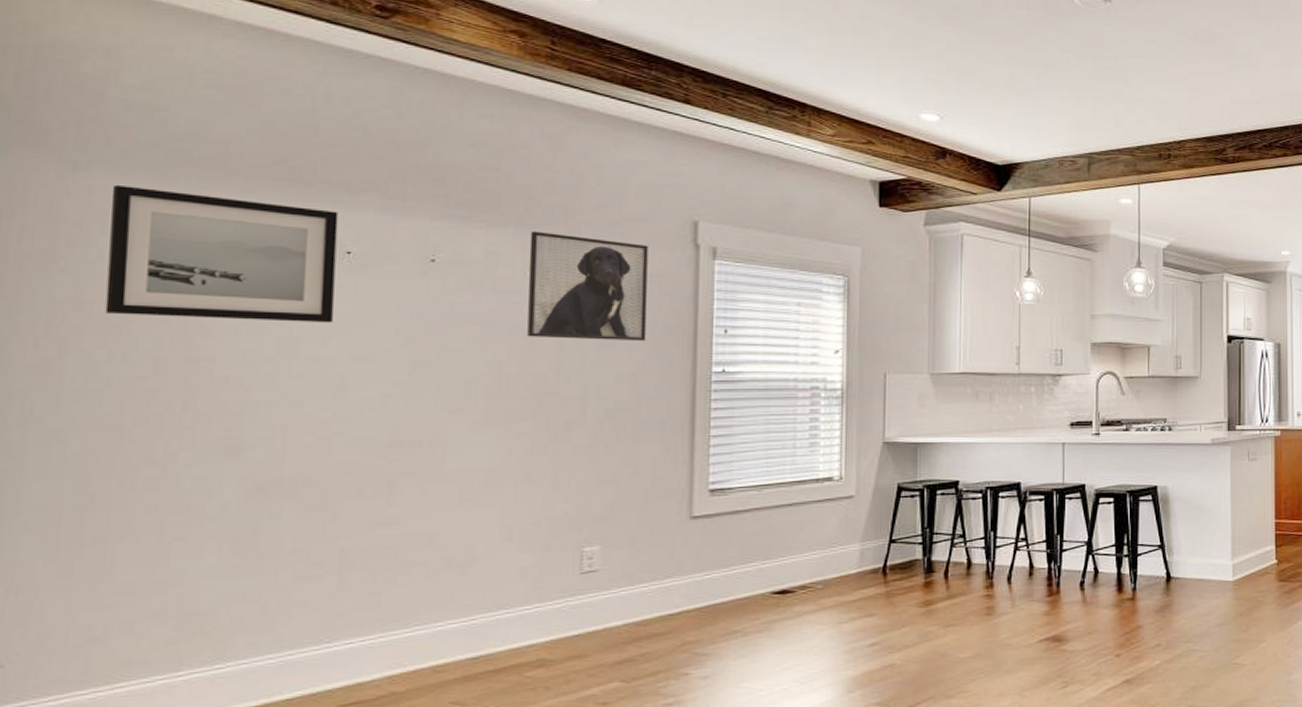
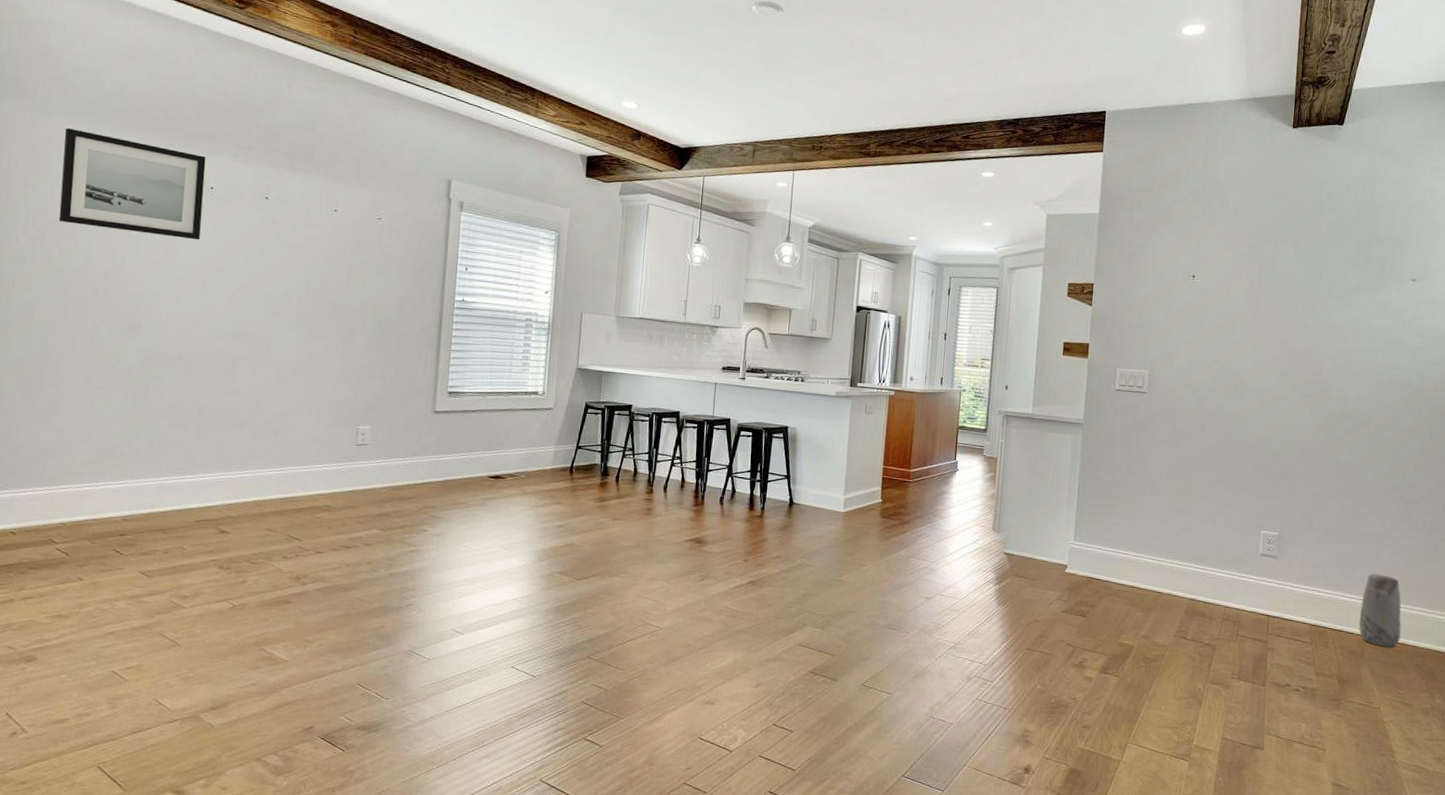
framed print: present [527,231,648,342] -> none [328,180,415,272]

